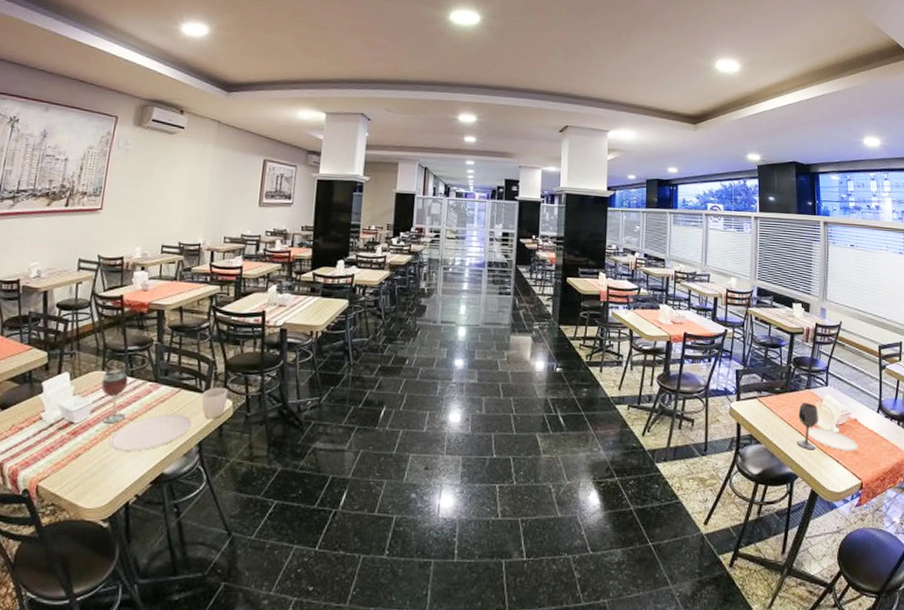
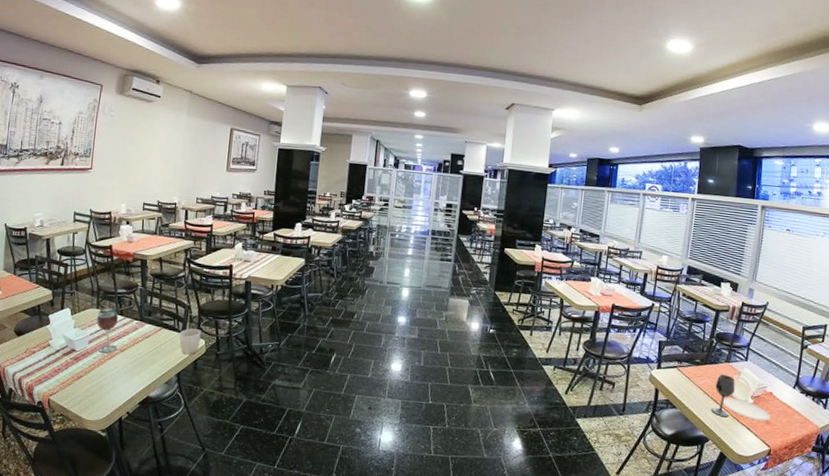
plate: present [109,414,192,452] -> none [104,348,172,377]

